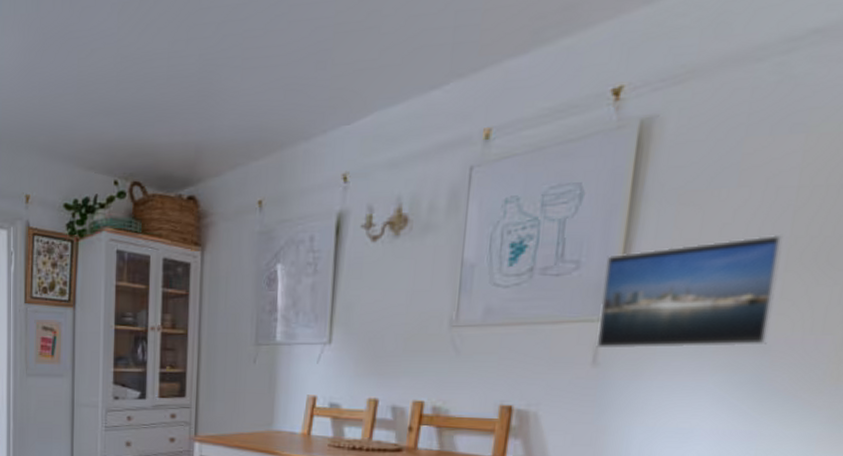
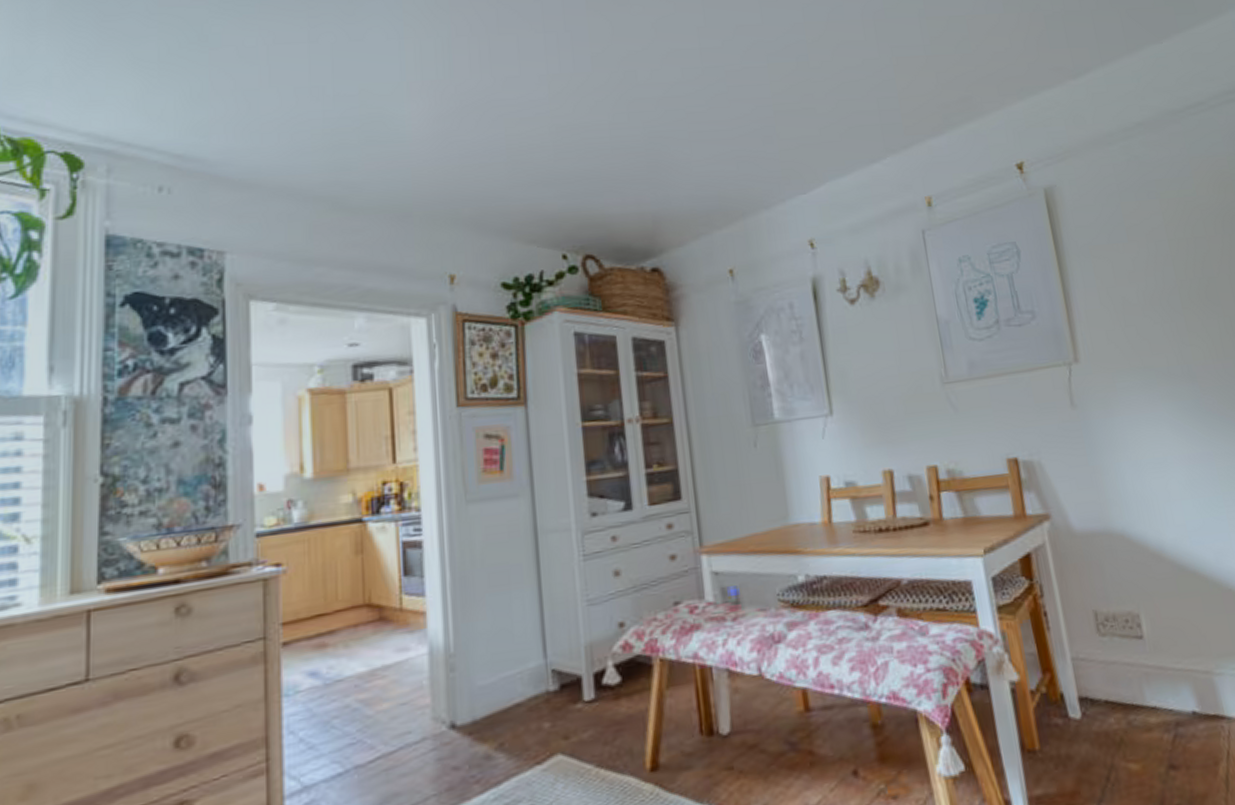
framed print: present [596,235,784,349] -> none [1054,279,1192,391]

